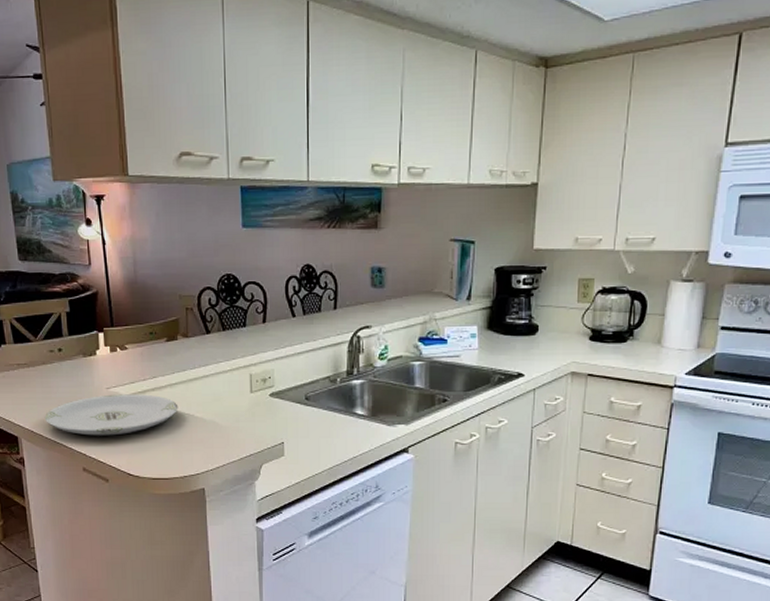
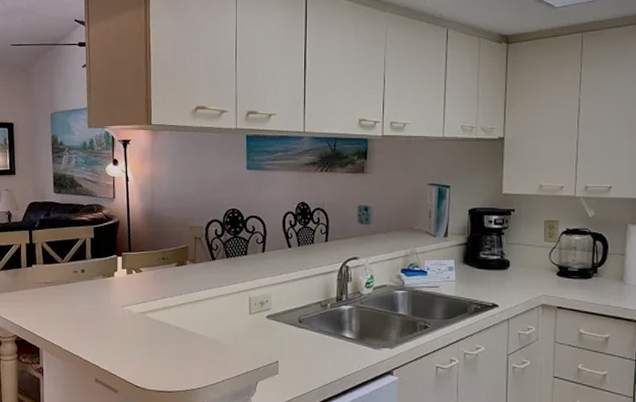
plate: present [44,394,179,436] -> none [64,312,184,350]

